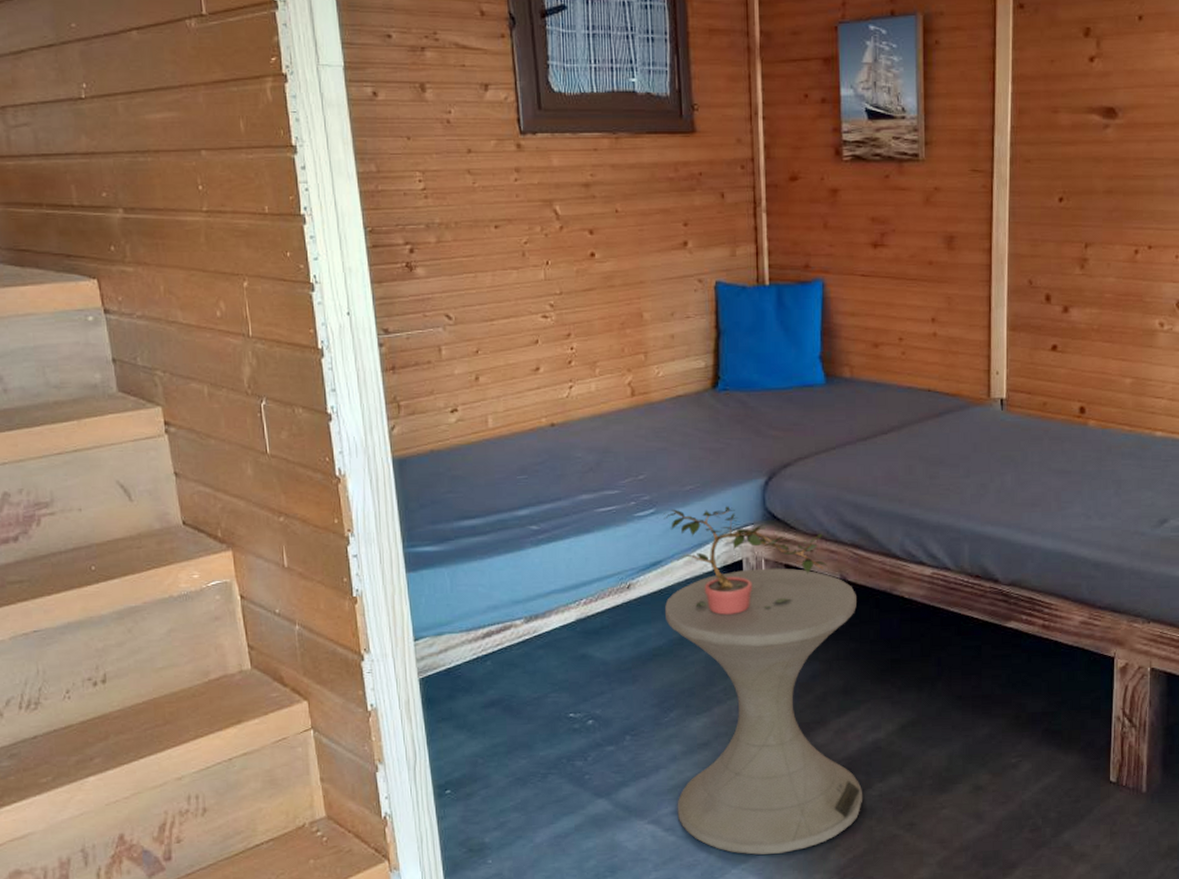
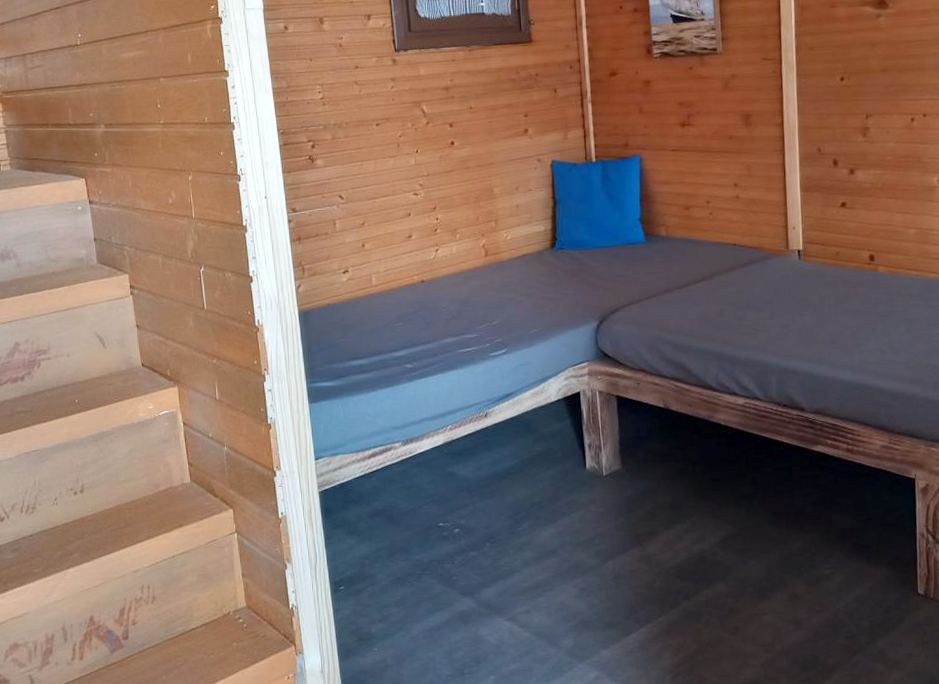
potted plant: present [664,506,827,615] -> none [513,346,653,439]
side table: present [664,568,863,855] -> none [516,398,692,651]

